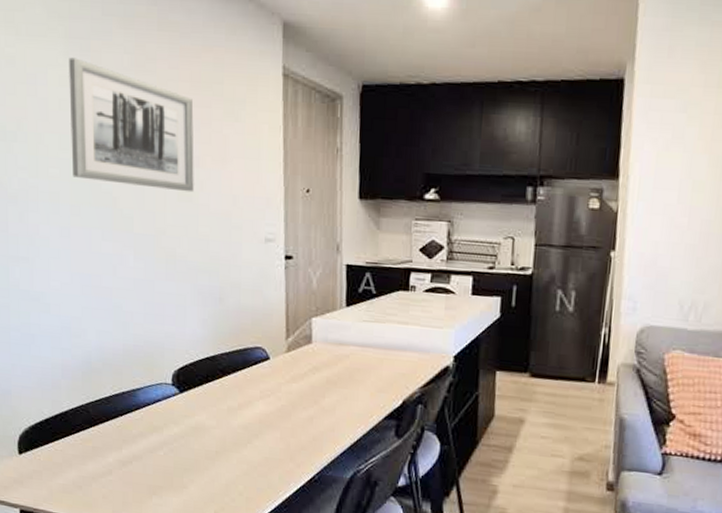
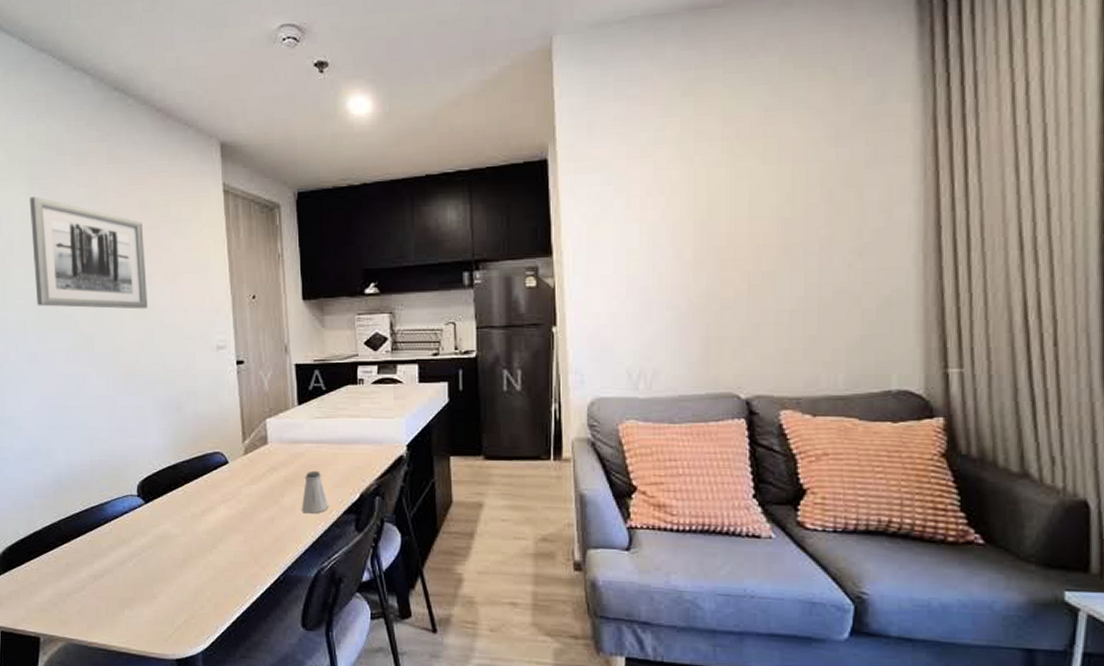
saltshaker: none [341,374,370,417] -> present [301,470,328,514]

